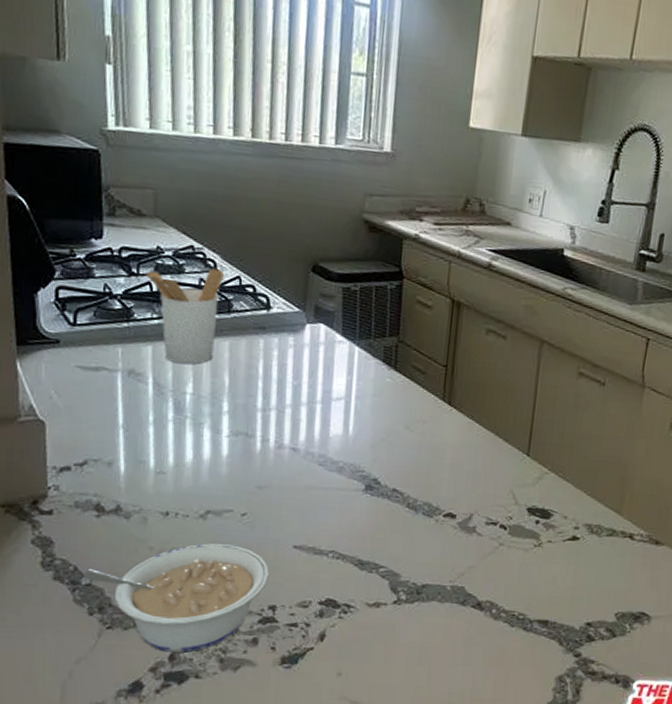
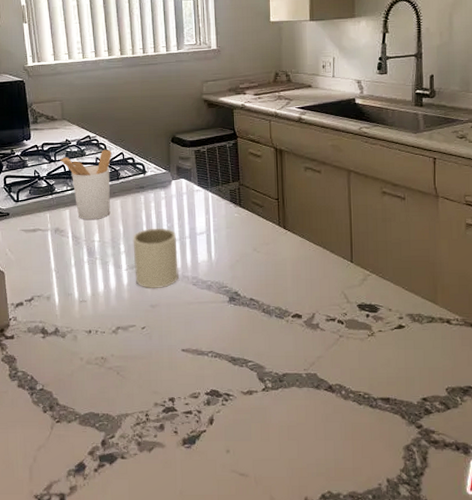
legume: present [84,543,269,653] -> none [38,352,166,439]
mug: none [239,384,303,465] -> present [132,228,179,289]

